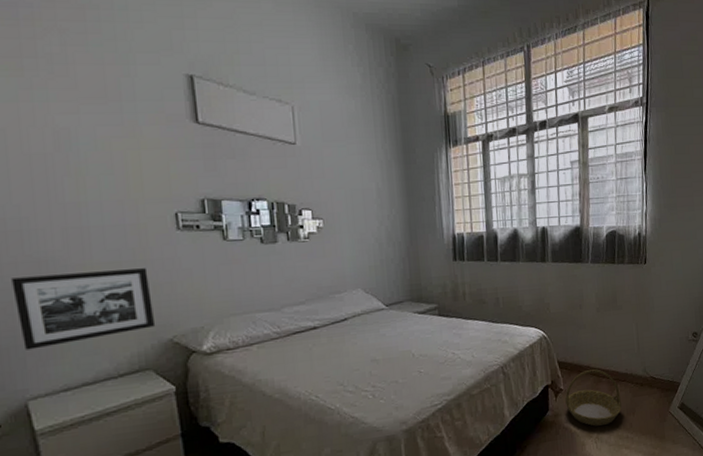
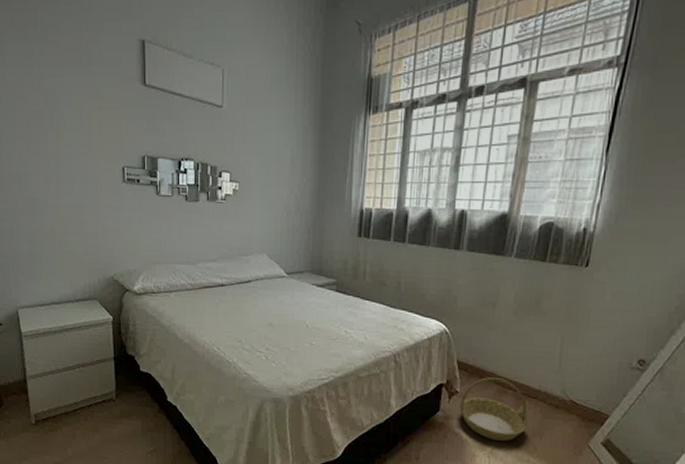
picture frame: present [11,268,156,350] -> none [13,211,103,270]

